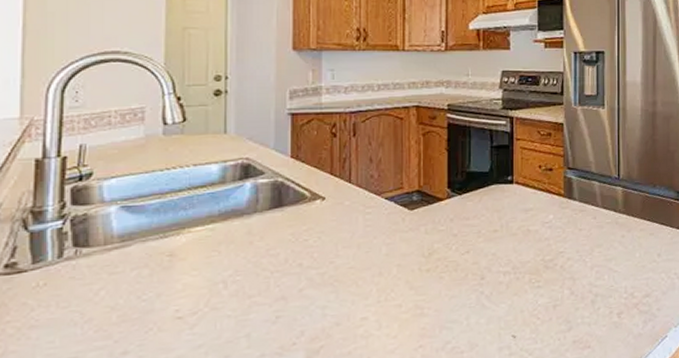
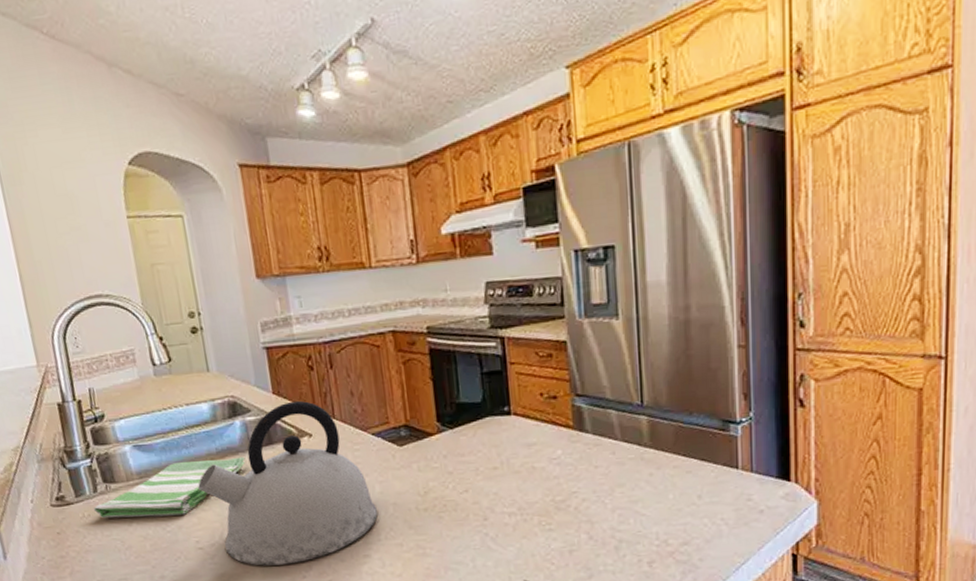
dish towel: none [52,219,250,287] -> present [93,457,246,518]
kettle: none [190,165,380,334] -> present [198,400,378,566]

